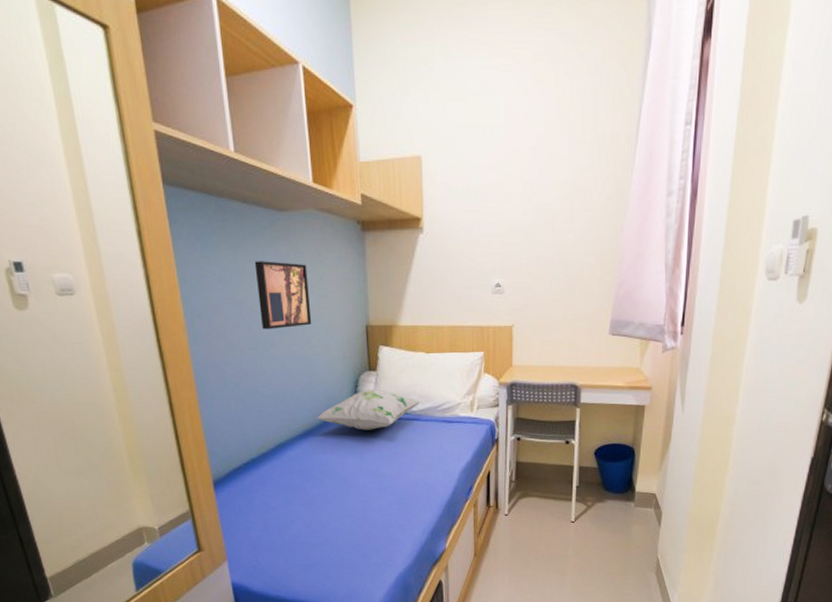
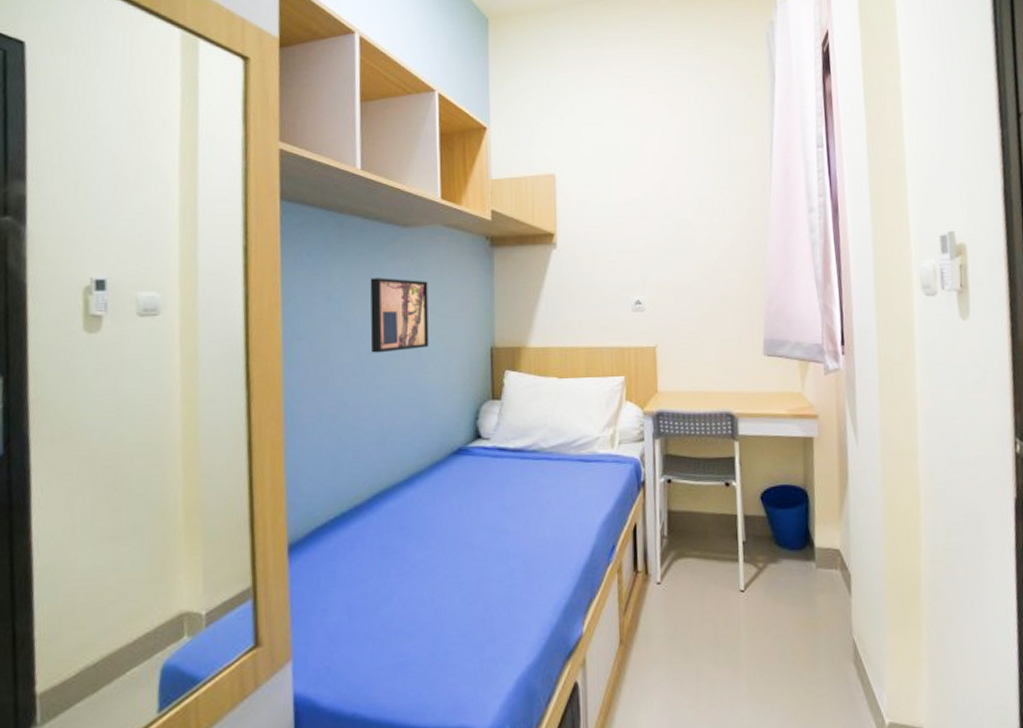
decorative pillow: present [317,390,422,430] -> none [427,422,554,474]

